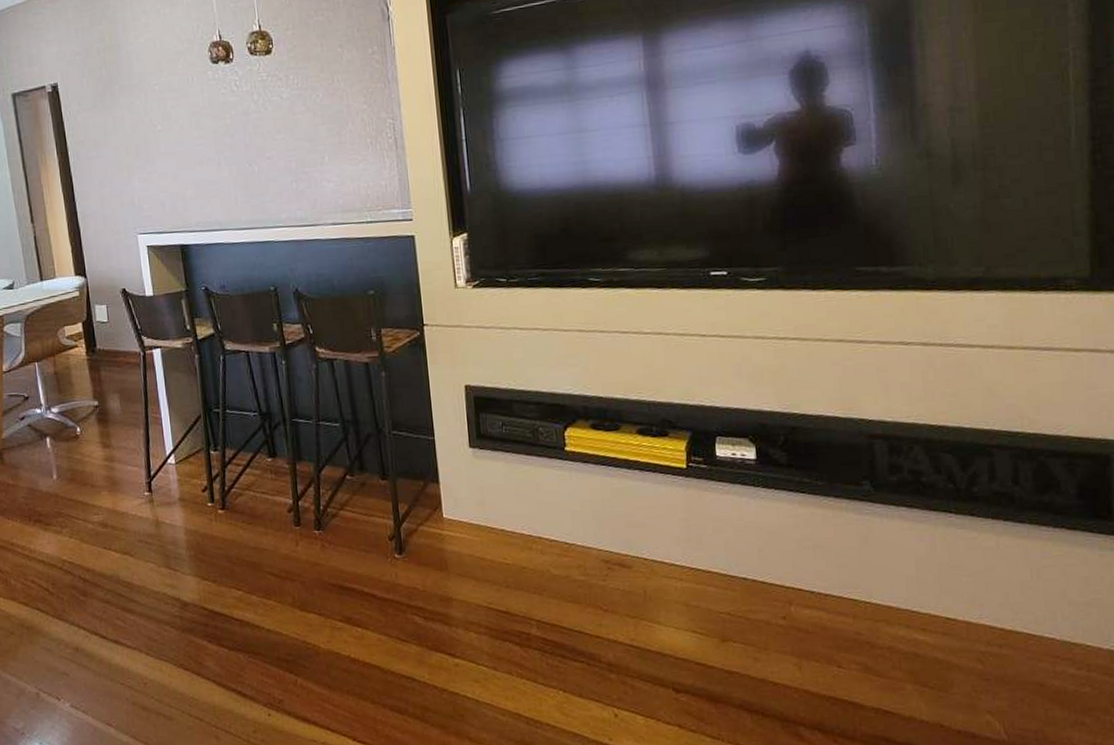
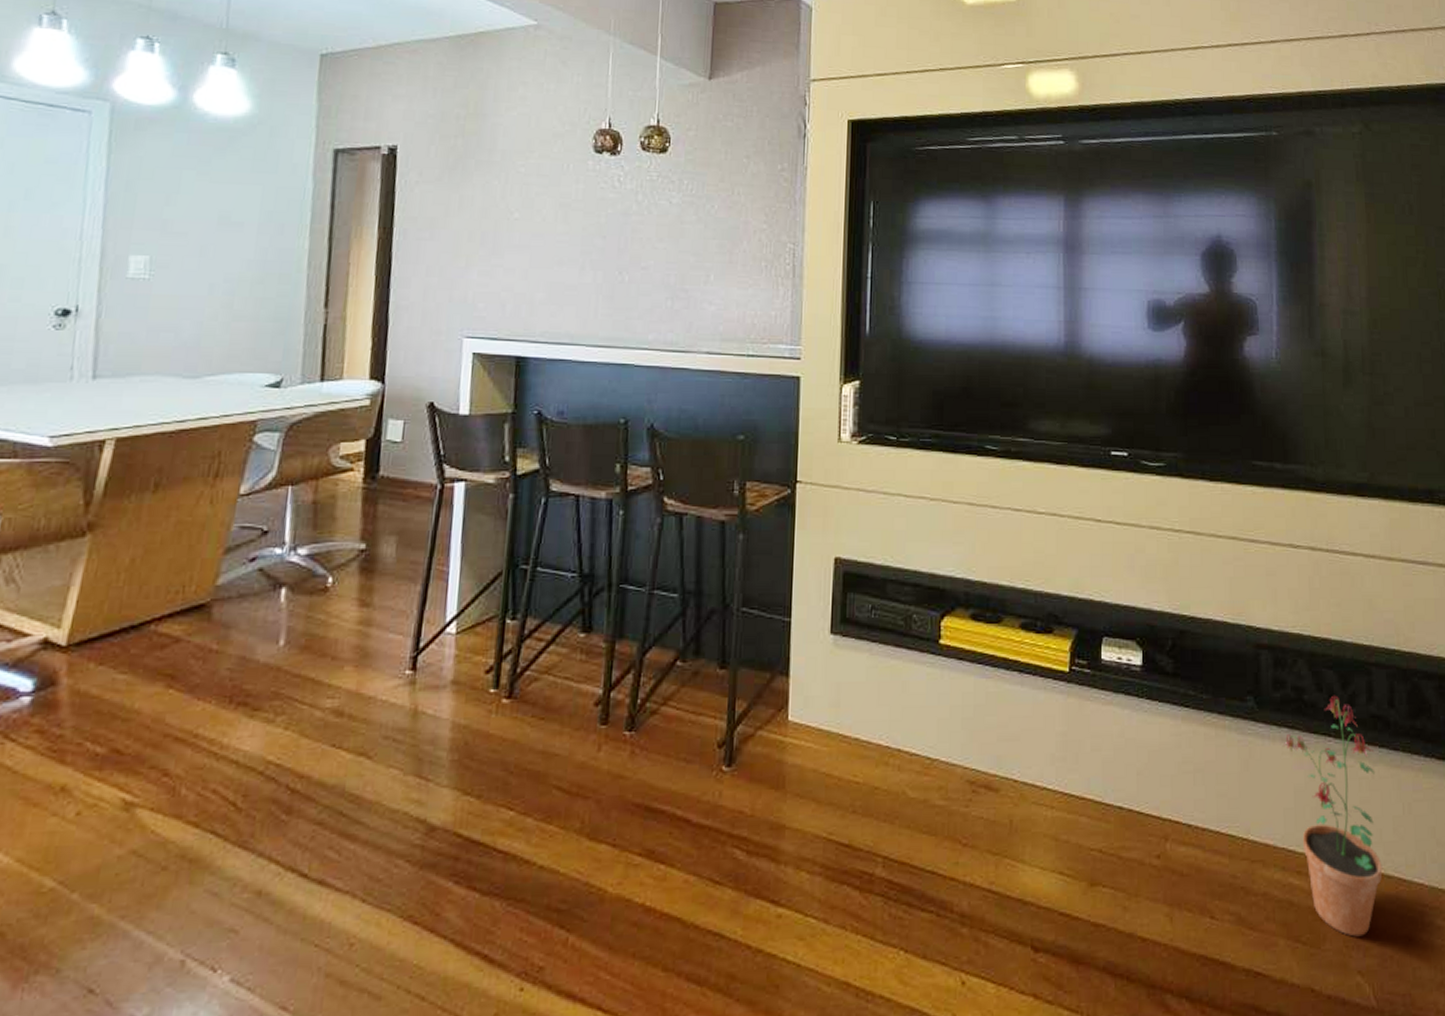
potted plant: none [902,476,1011,683] -> present [1283,695,1383,937]

